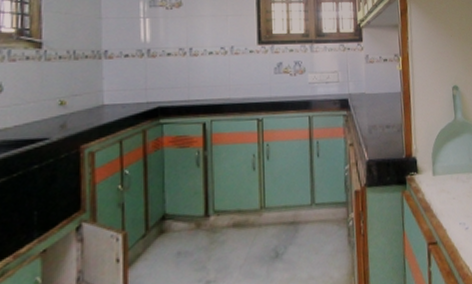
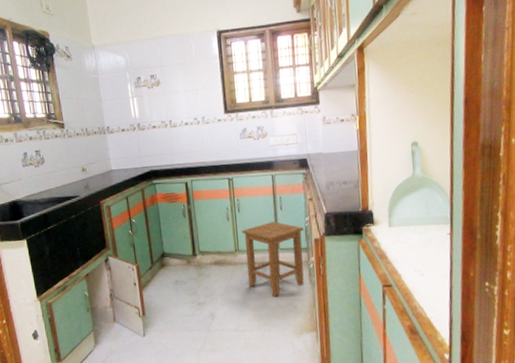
stool: none [269,171,343,267] -> present [241,221,304,298]

